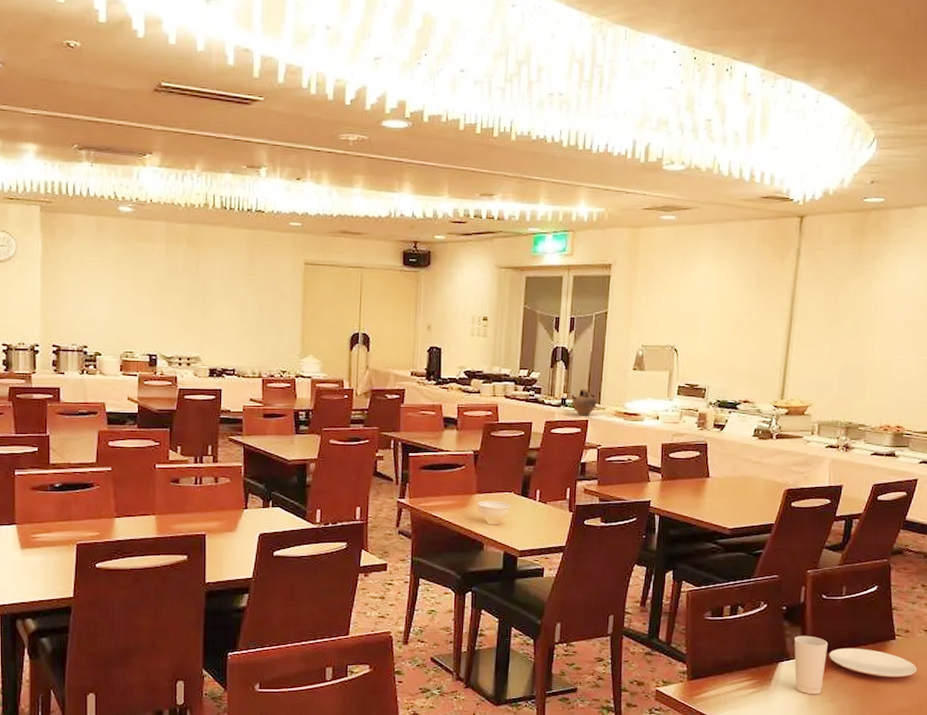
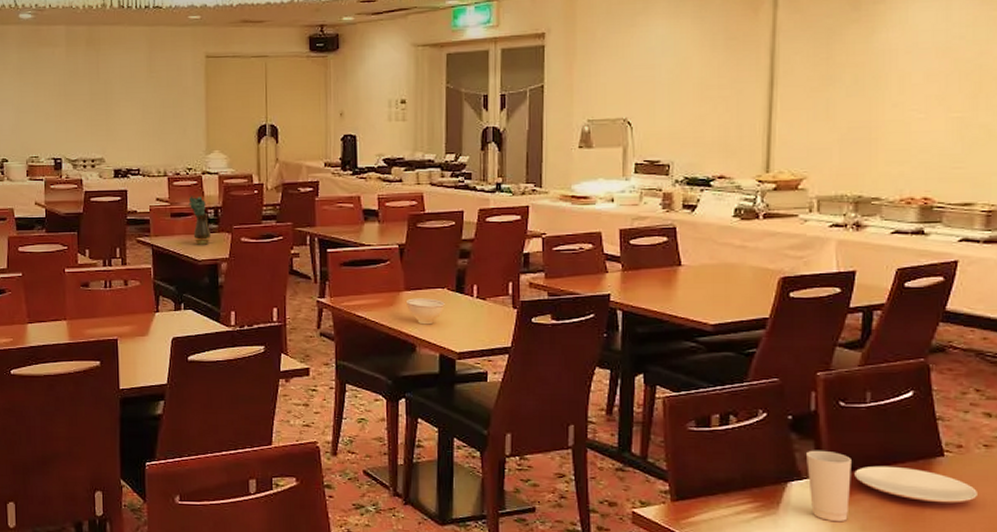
vase: none [281,396,301,446] -> present [188,194,210,245]
jug: present [571,389,597,416] -> none [506,171,537,202]

